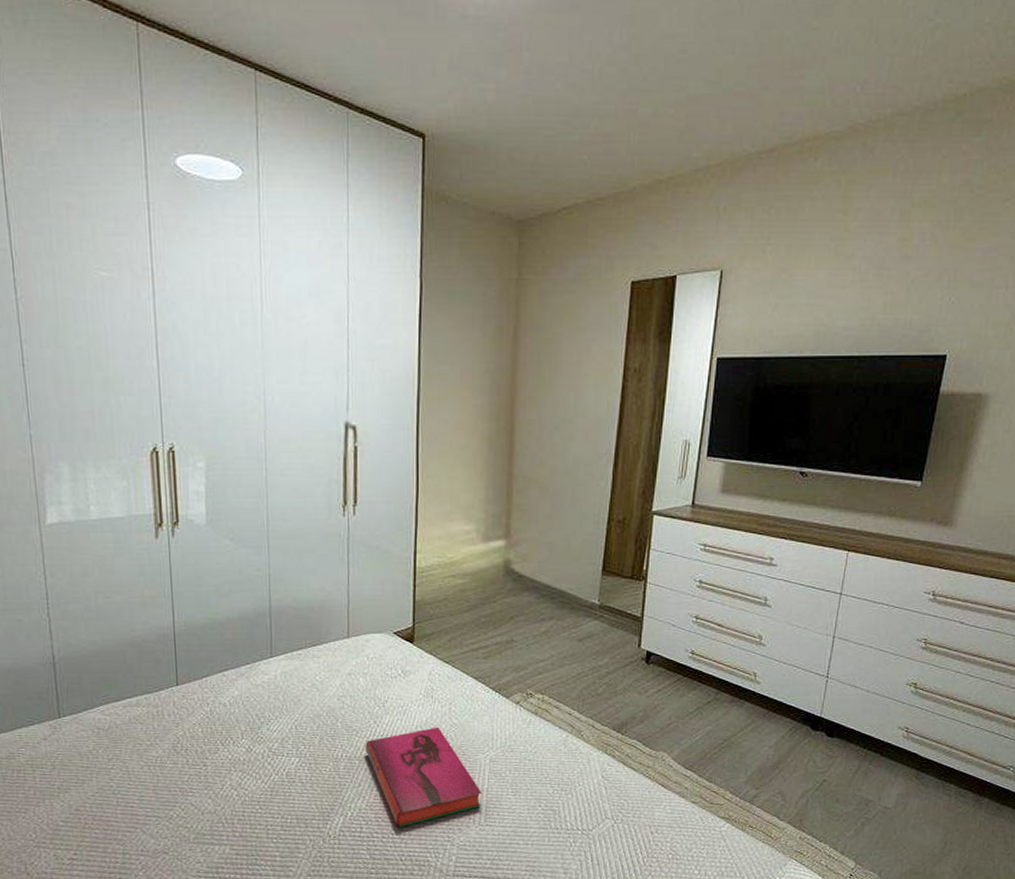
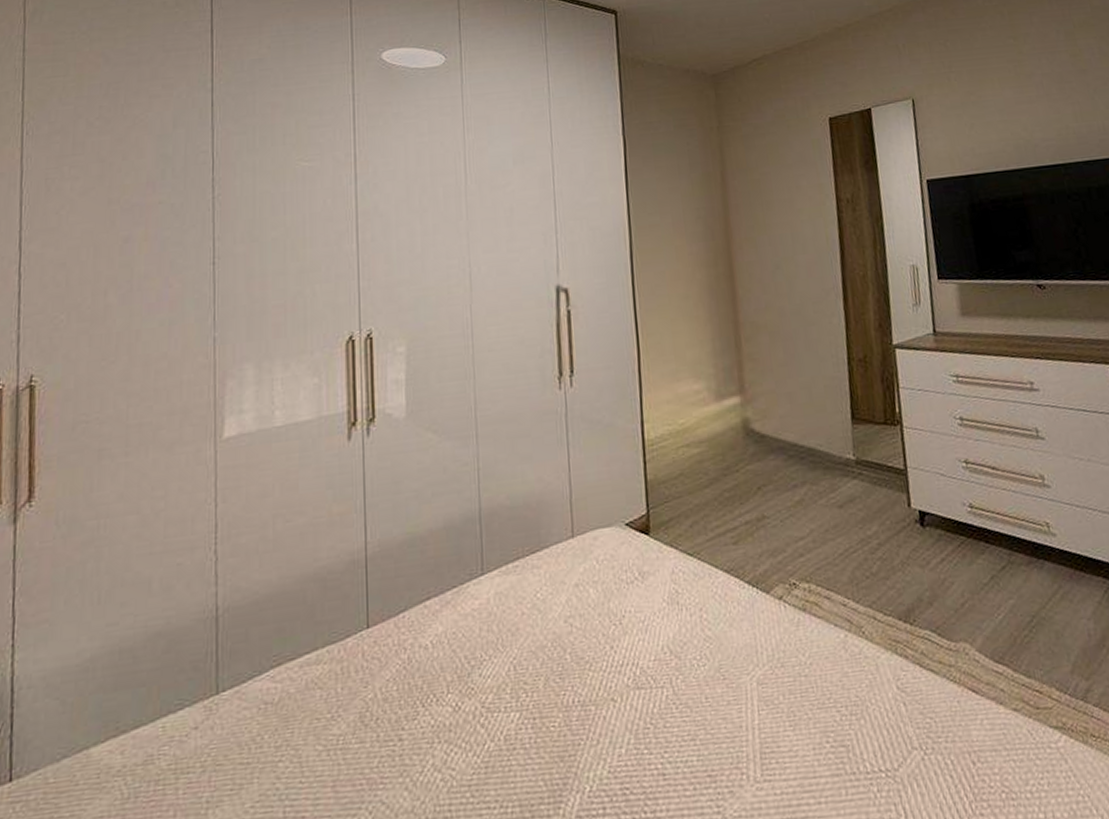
hardback book: present [365,727,482,828] -> none [601,643,754,802]

